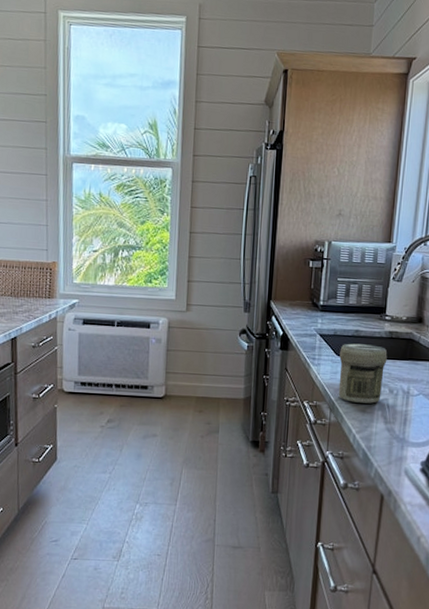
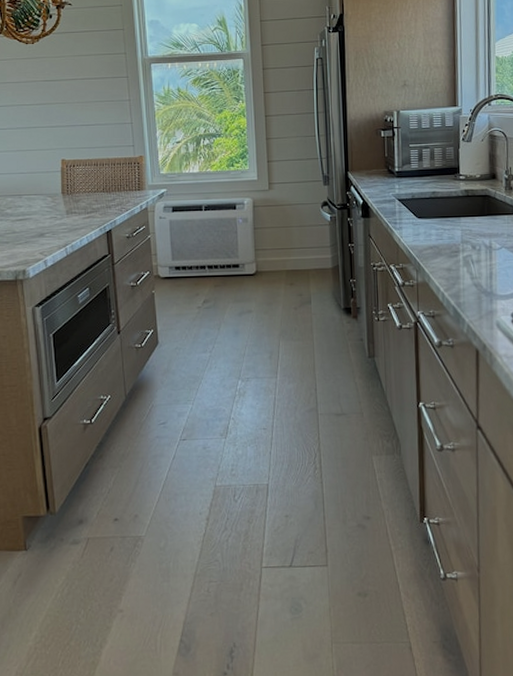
jar: present [338,343,388,404] -> none [419,204,466,262]

